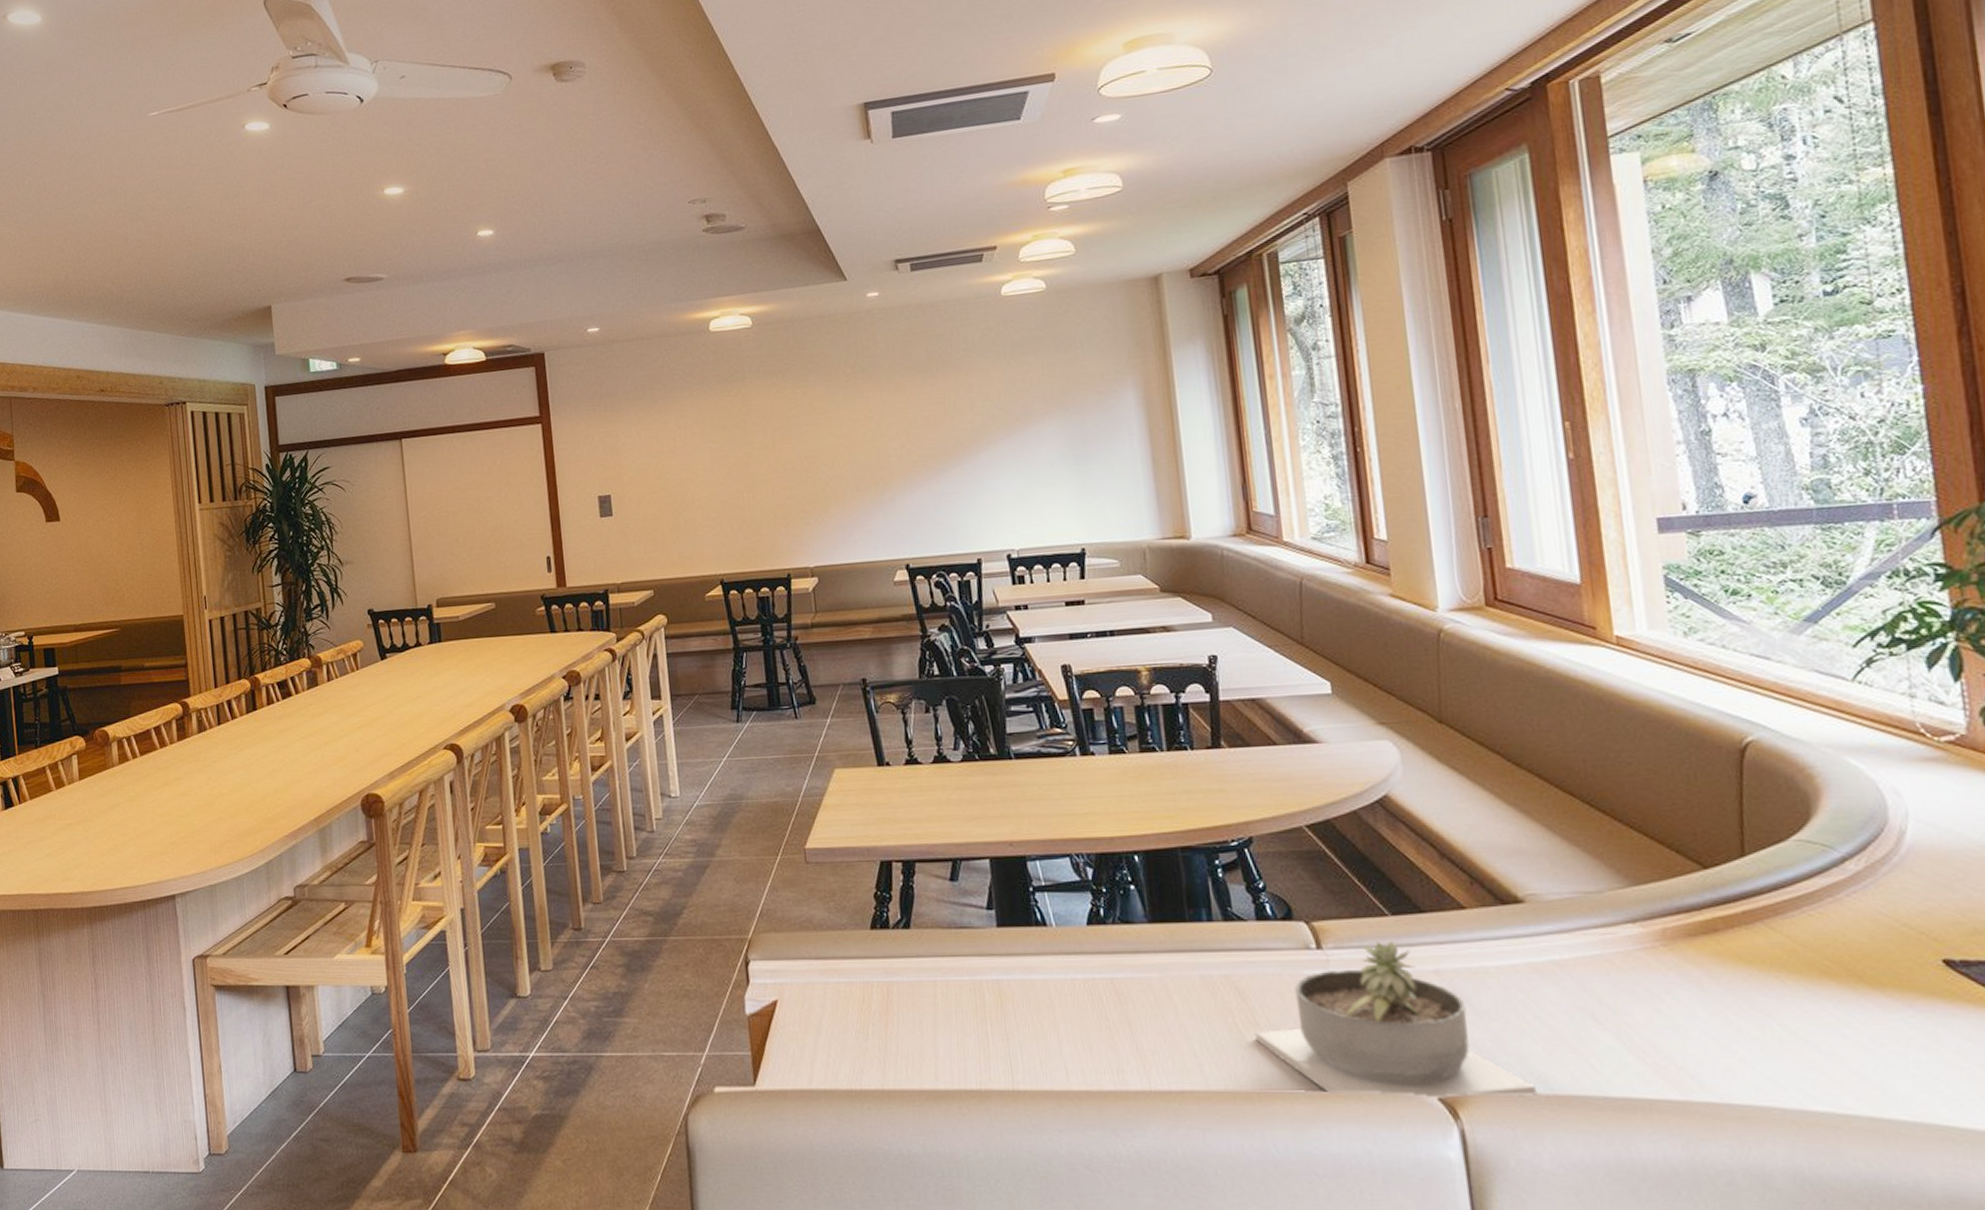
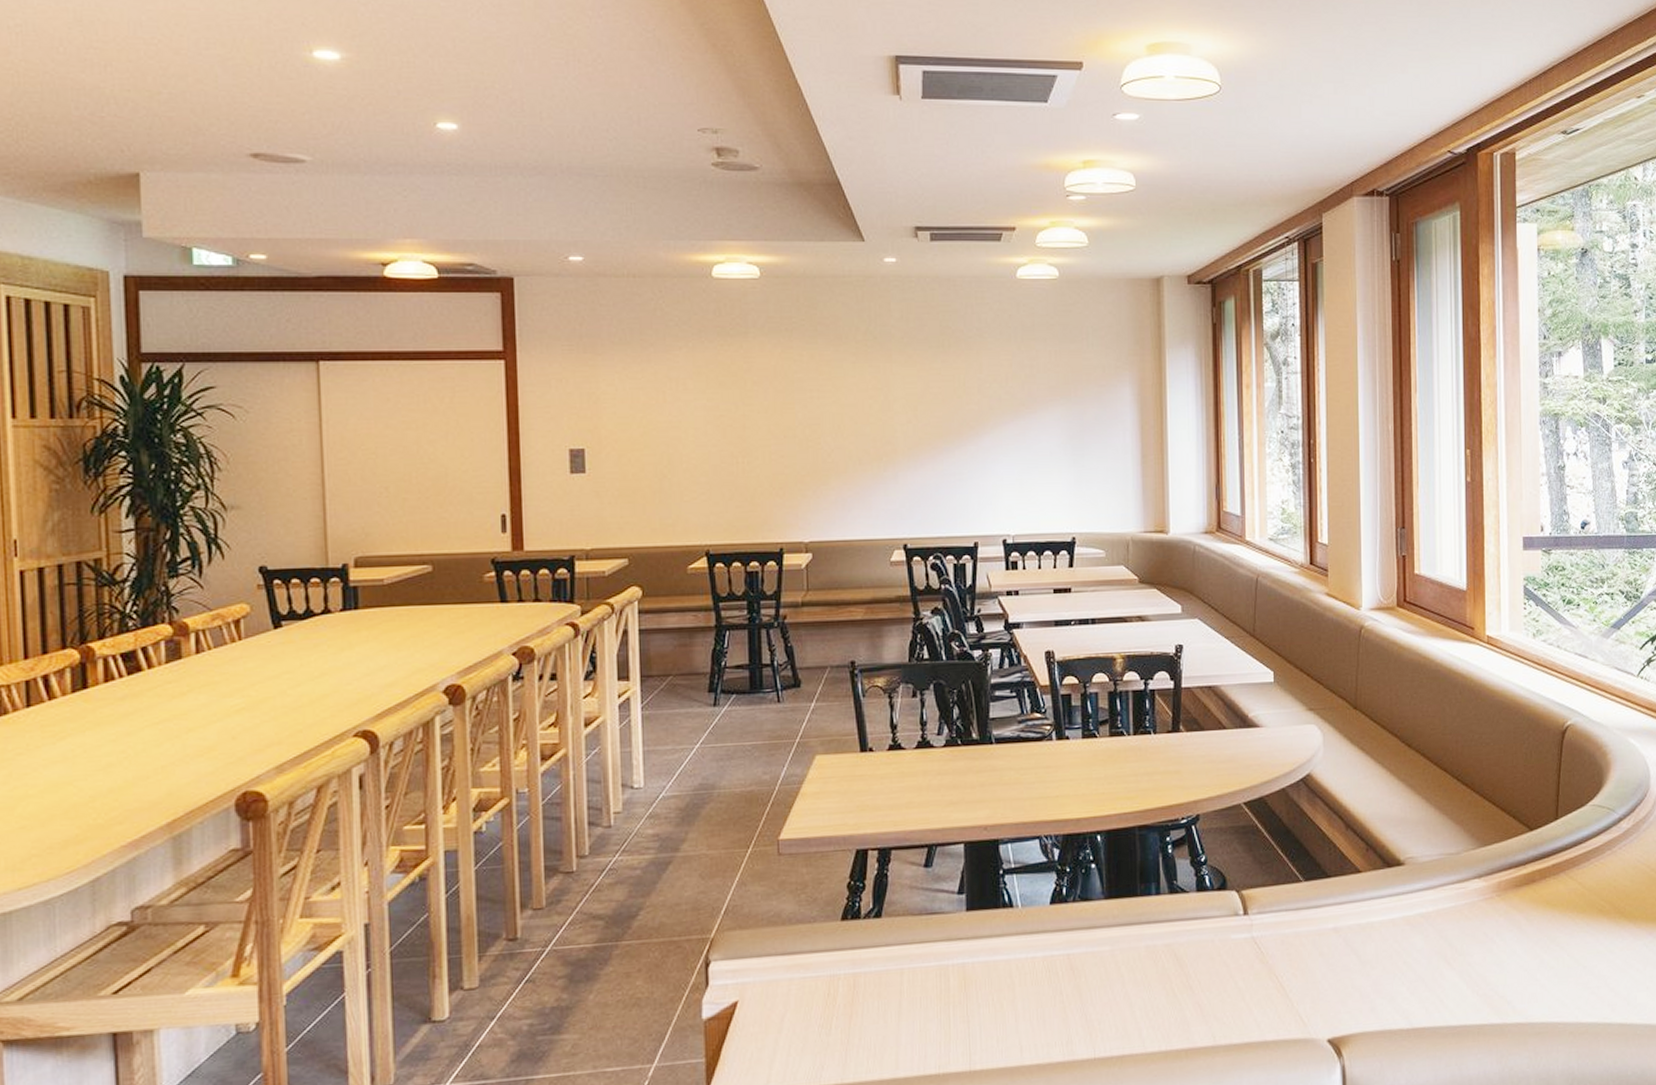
succulent planter: present [1254,941,1538,1098] -> none [1187,904,1401,1045]

